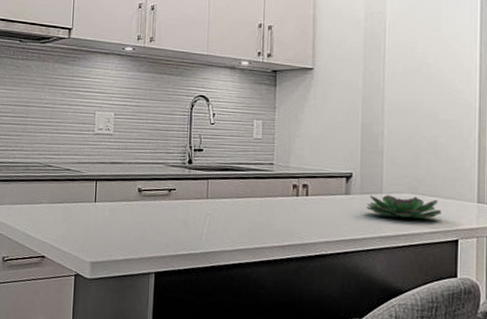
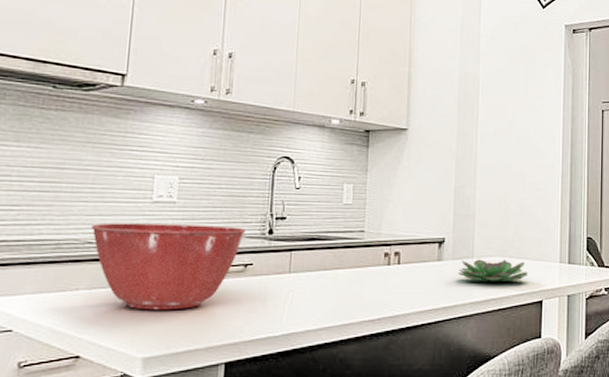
mixing bowl: none [50,150,170,225] -> present [91,223,246,310]

